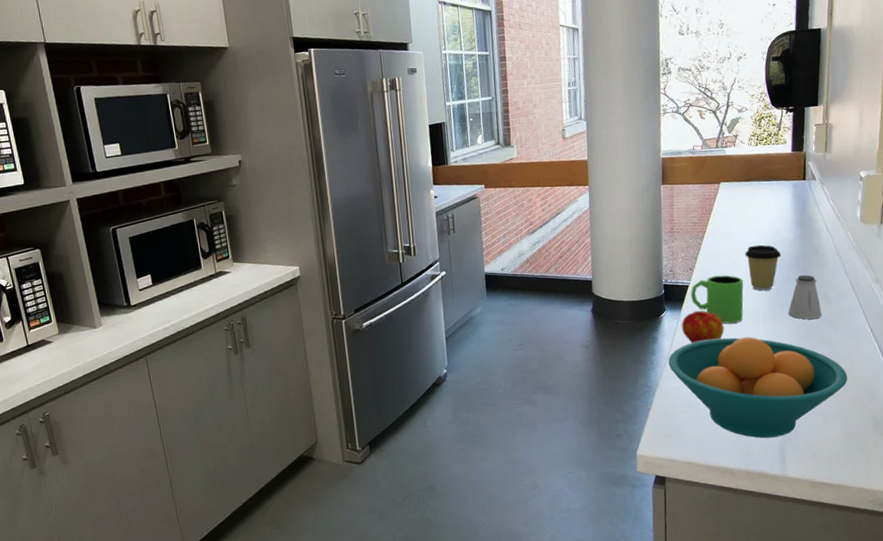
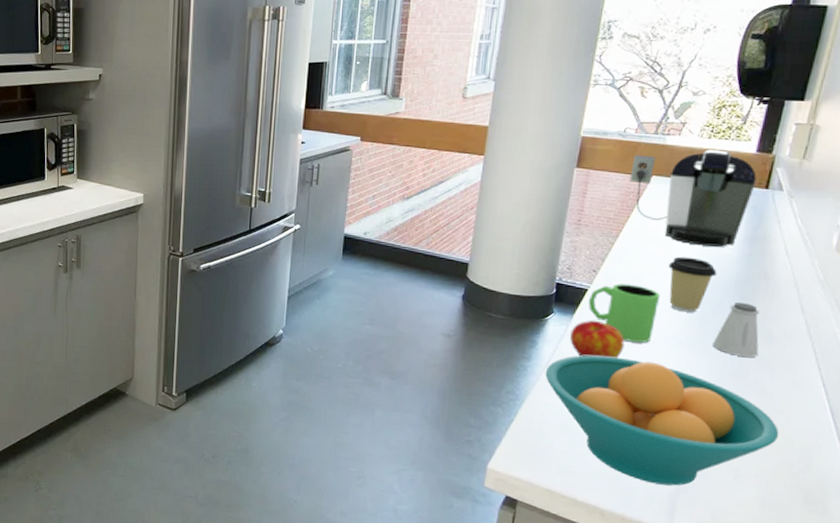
coffee maker: none [703,153,796,235] -> present [629,150,757,247]

